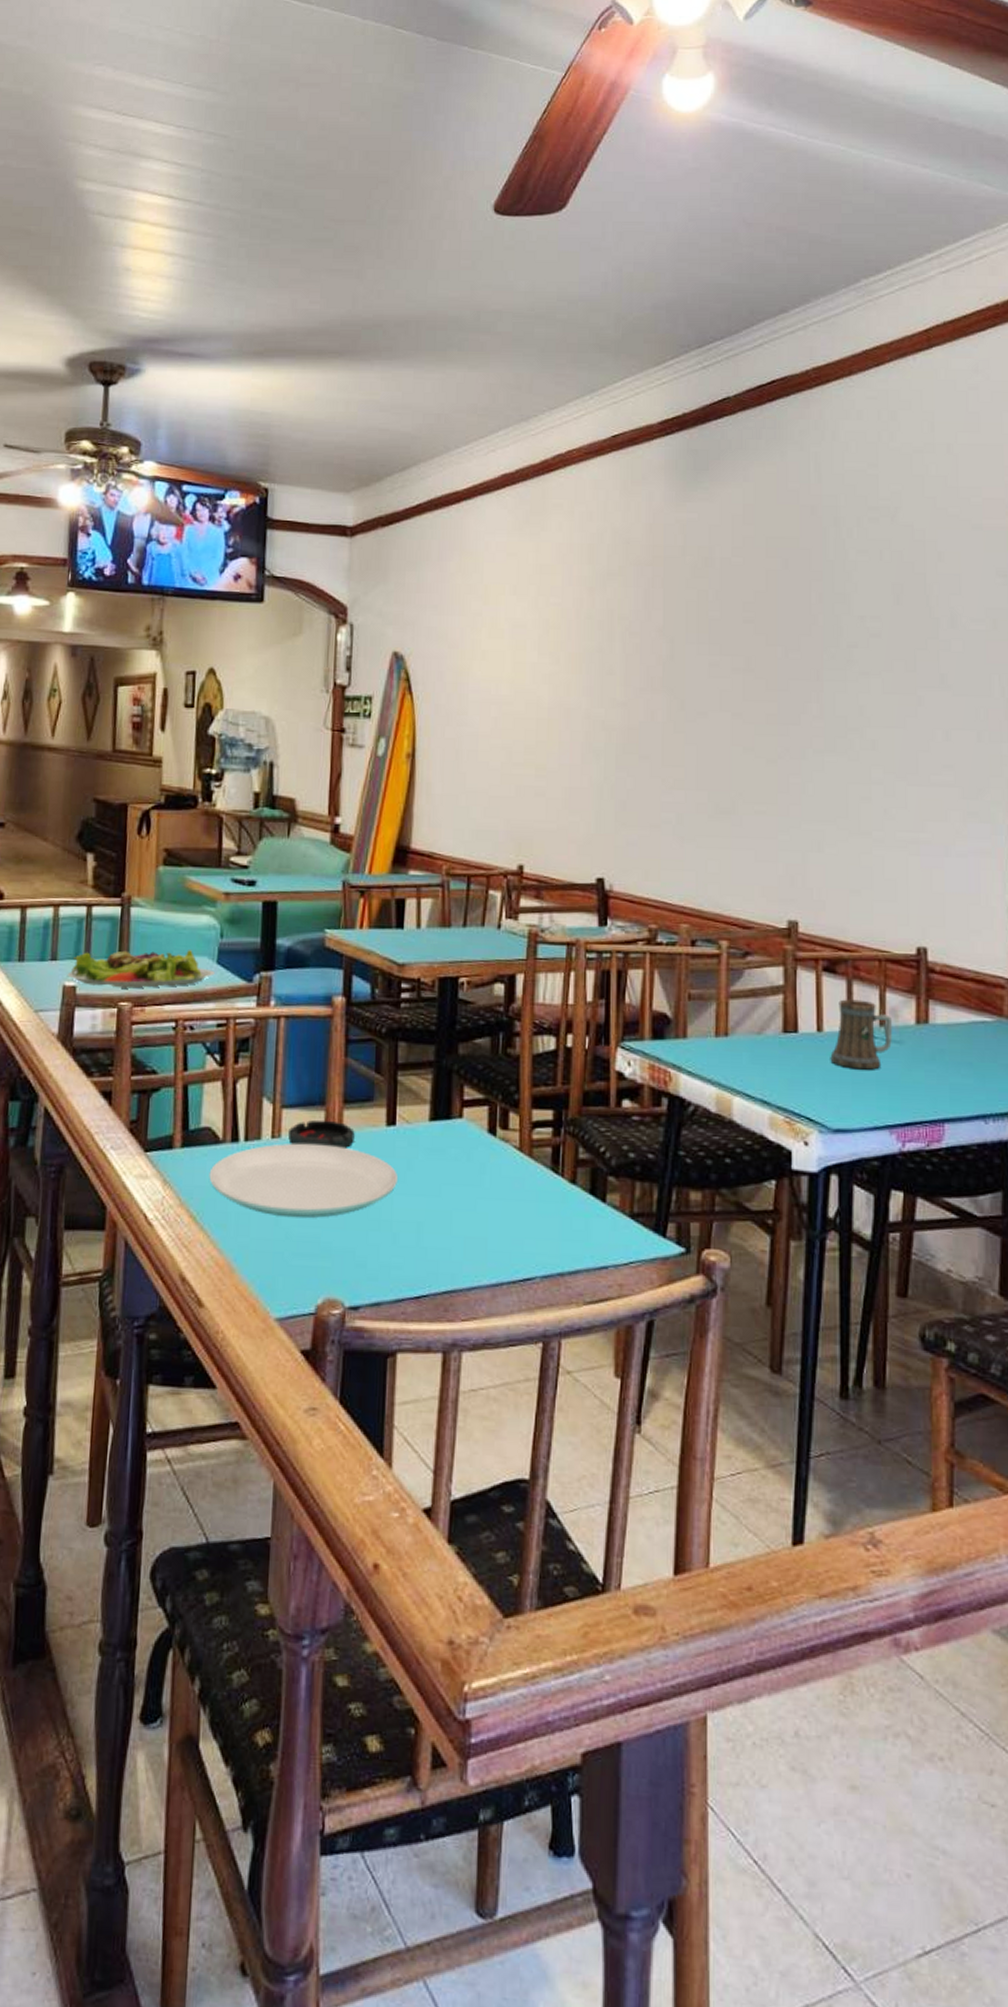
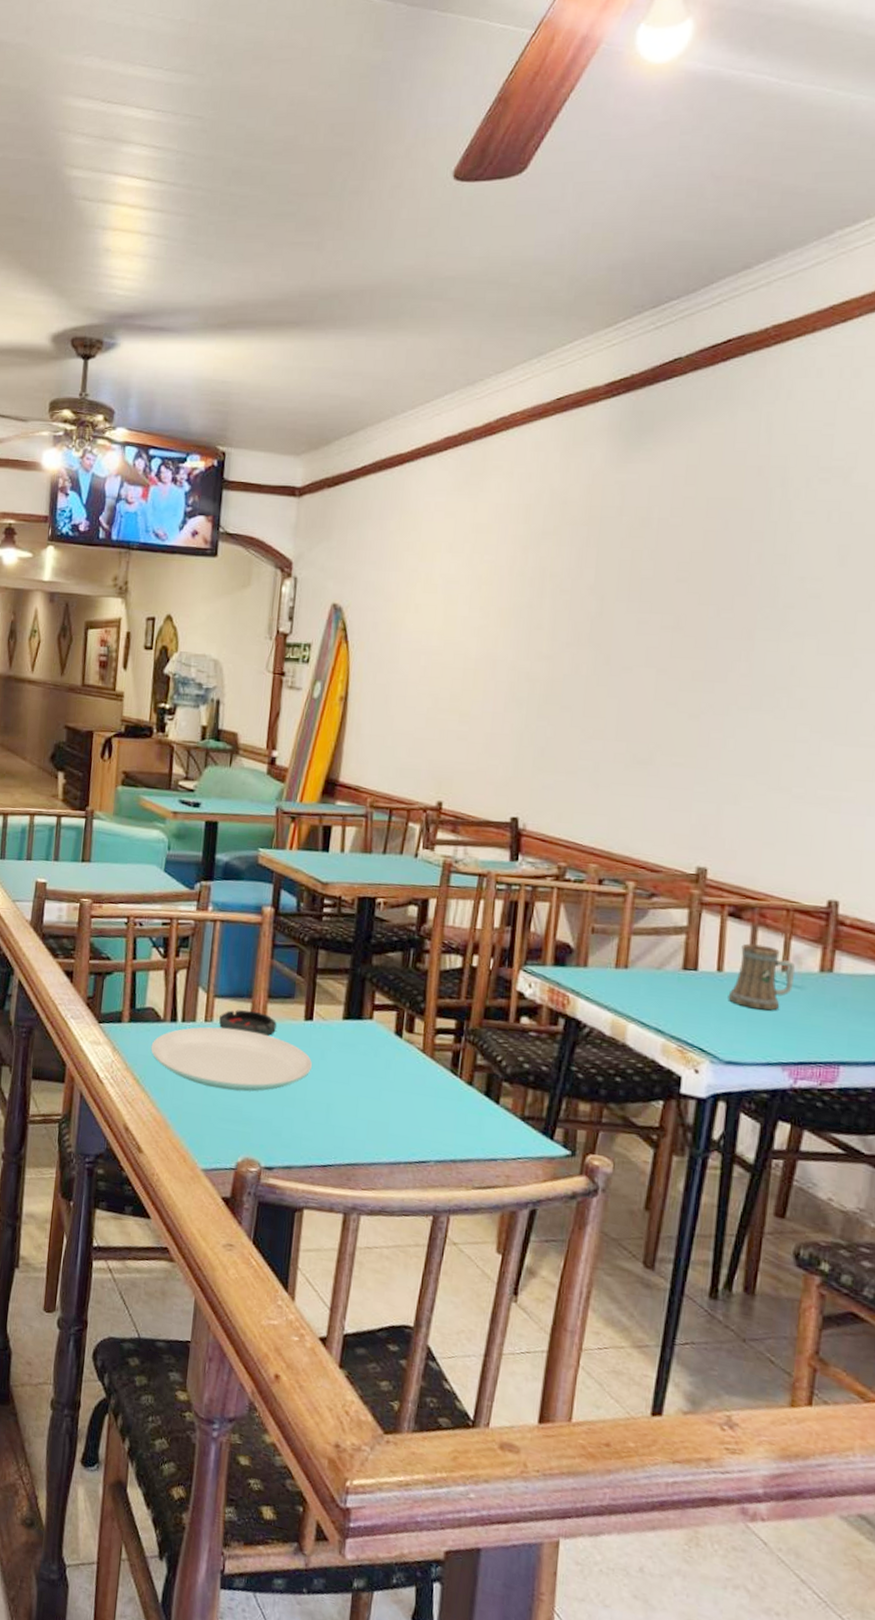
salad plate: present [67,950,215,989] -> none [39,855,162,889]

